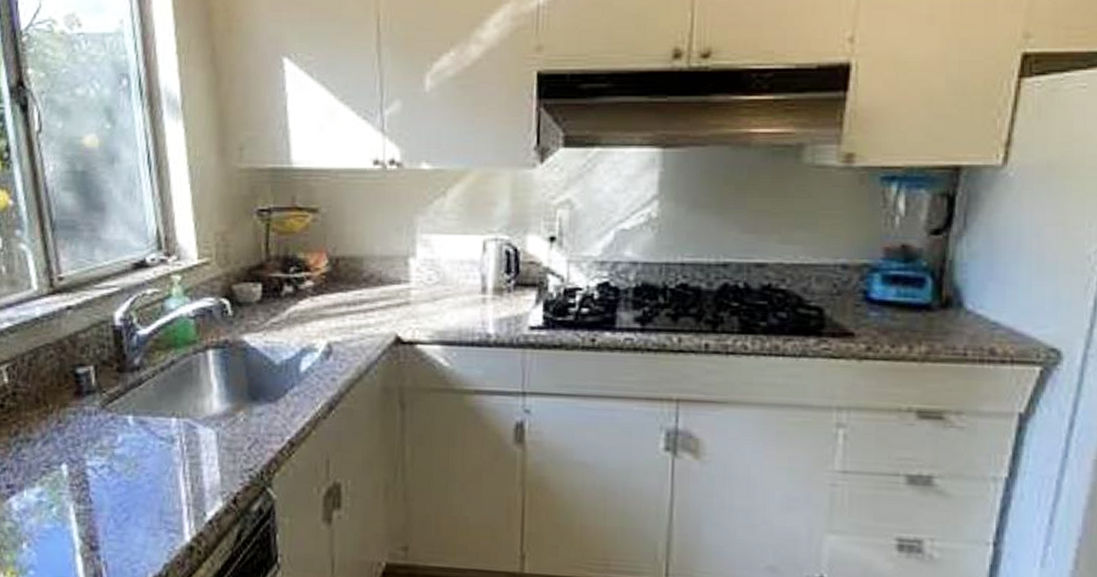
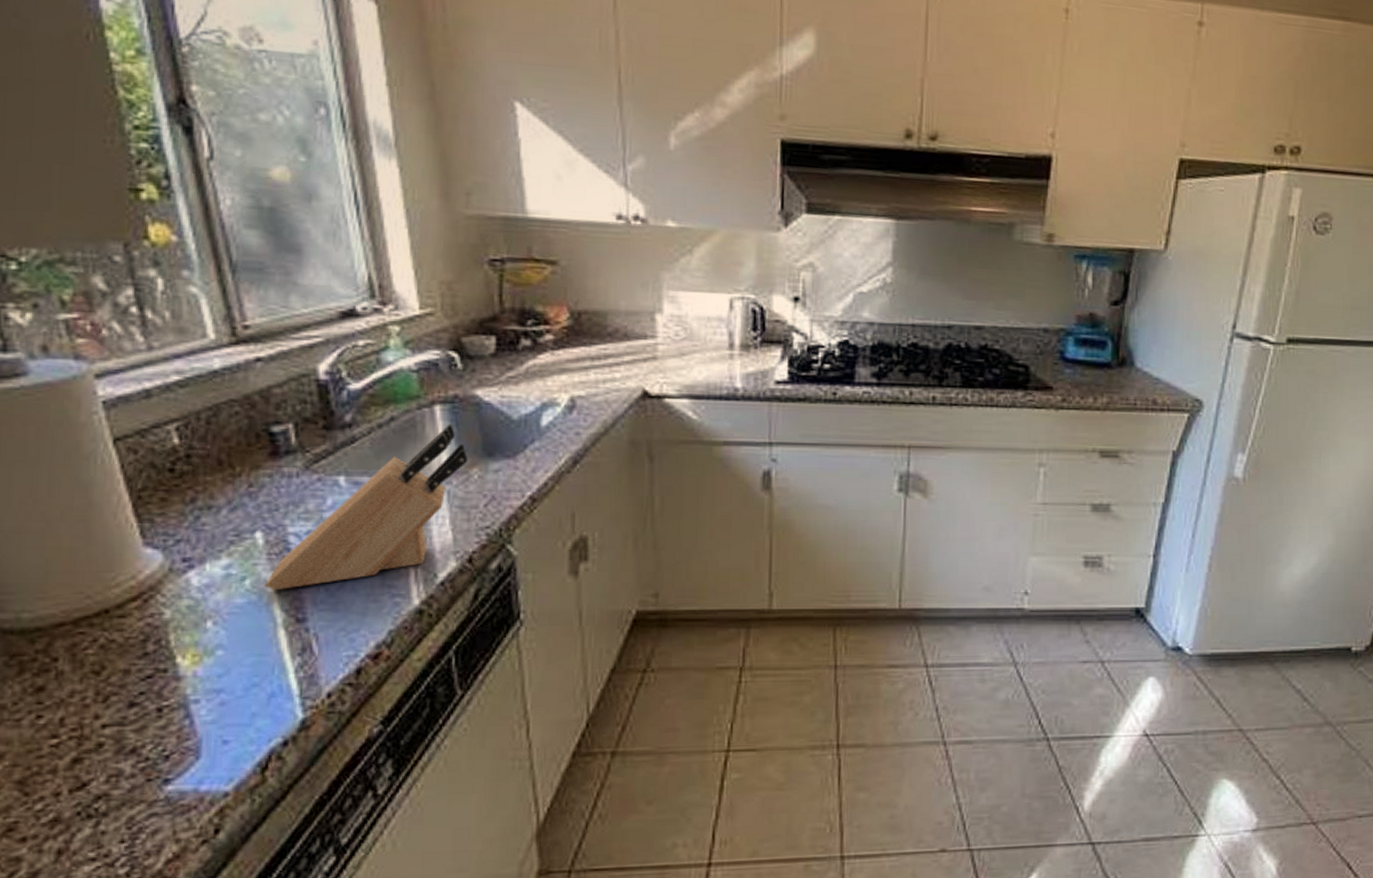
knife block: none [67,367,235,519] -> present [265,423,468,591]

